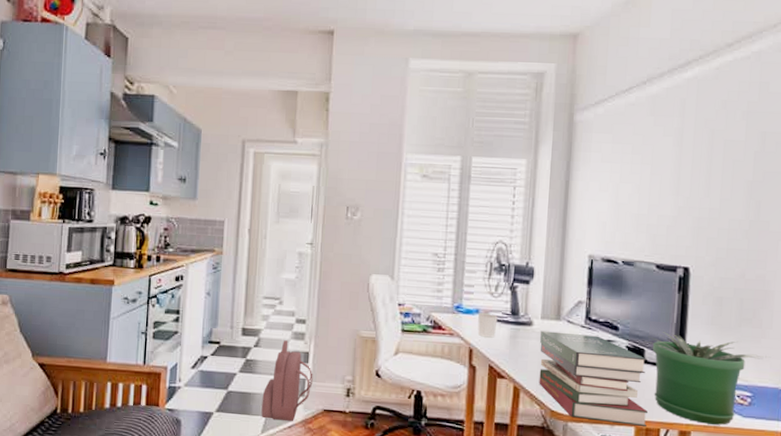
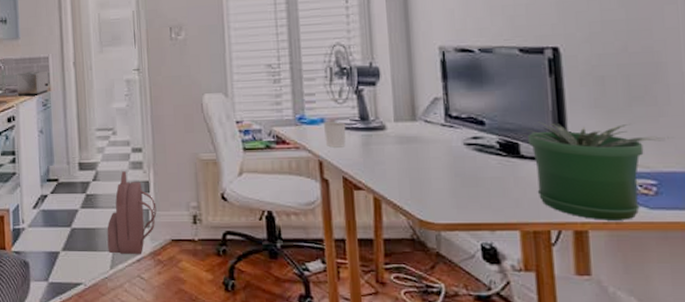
toaster: none [188,233,222,259] -> present [16,70,49,97]
books: present [539,331,648,428] -> none [396,133,534,230]

